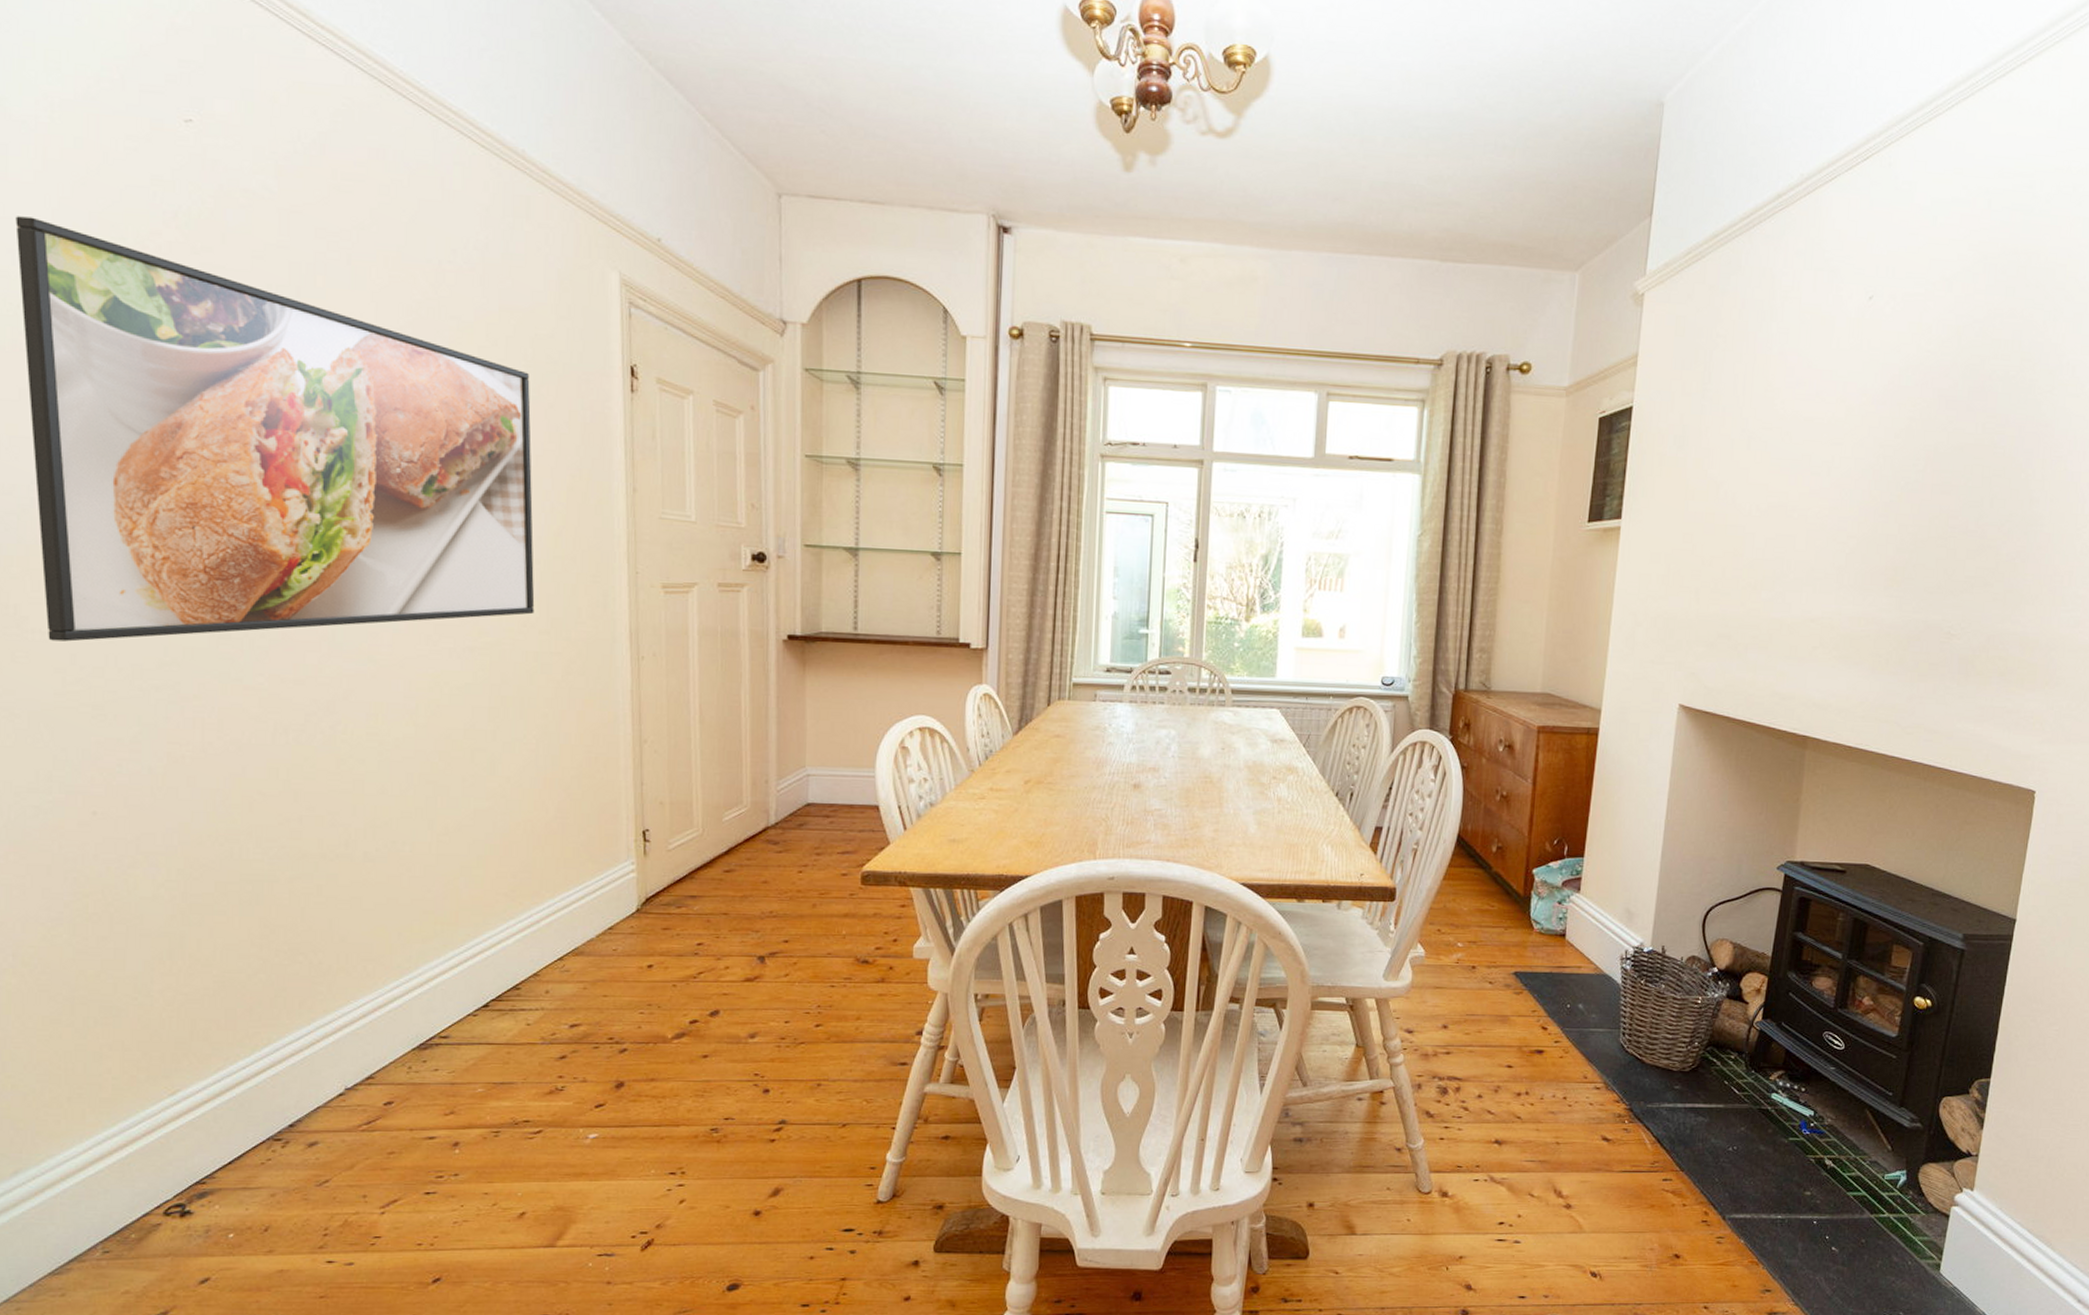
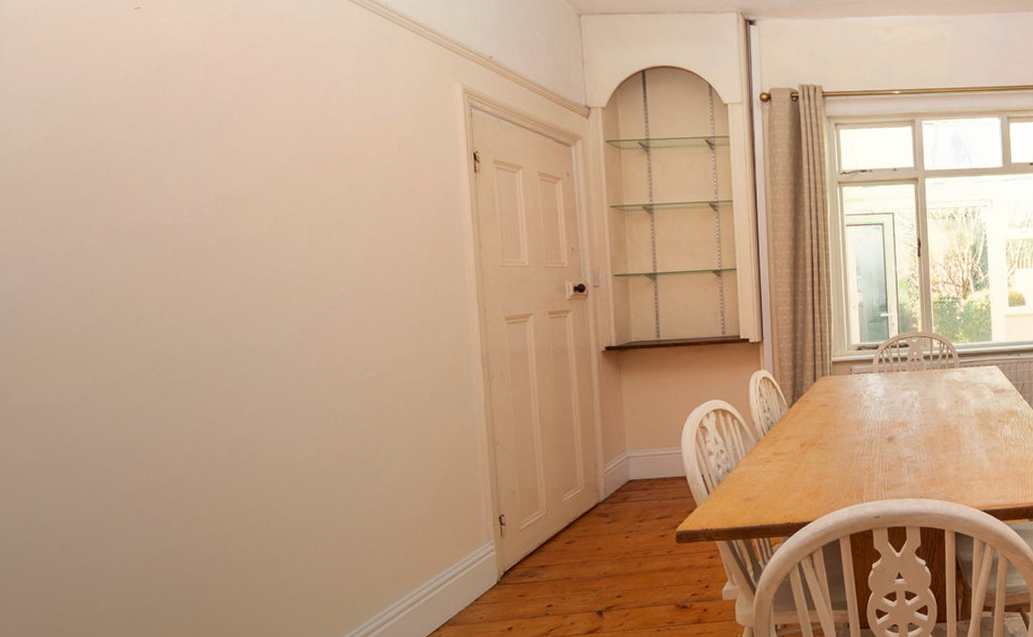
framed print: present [15,216,535,642] -> none [8,90,407,411]

